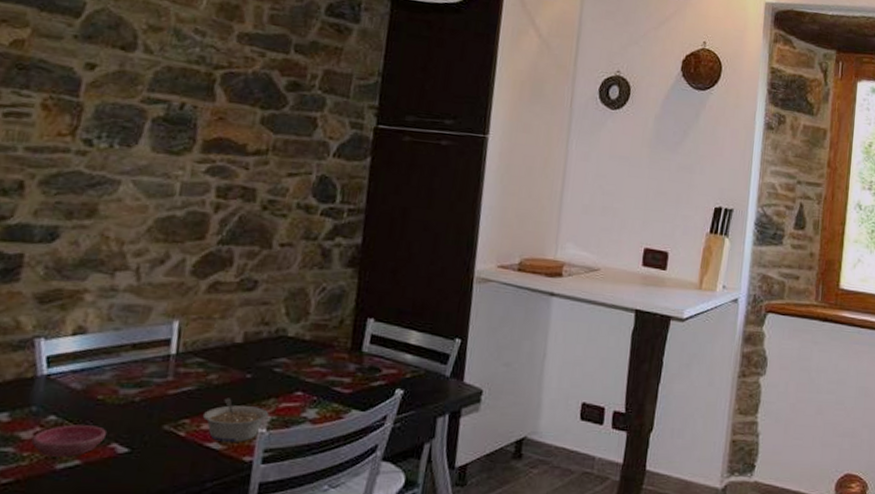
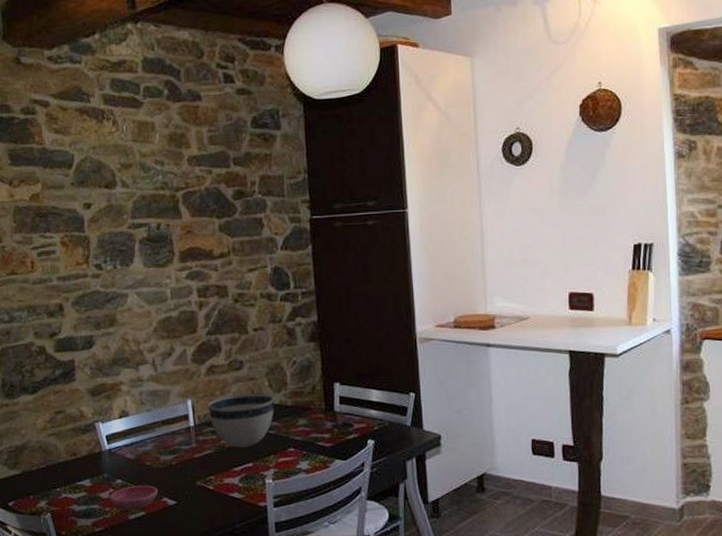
bowl: none [199,319,289,386] -> present [207,393,274,447]
legume: present [202,397,269,442] -> none [223,457,272,492]

